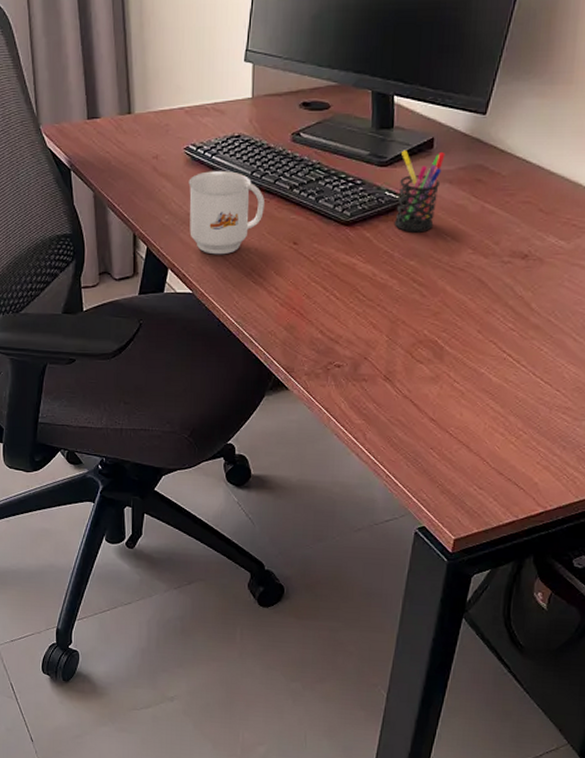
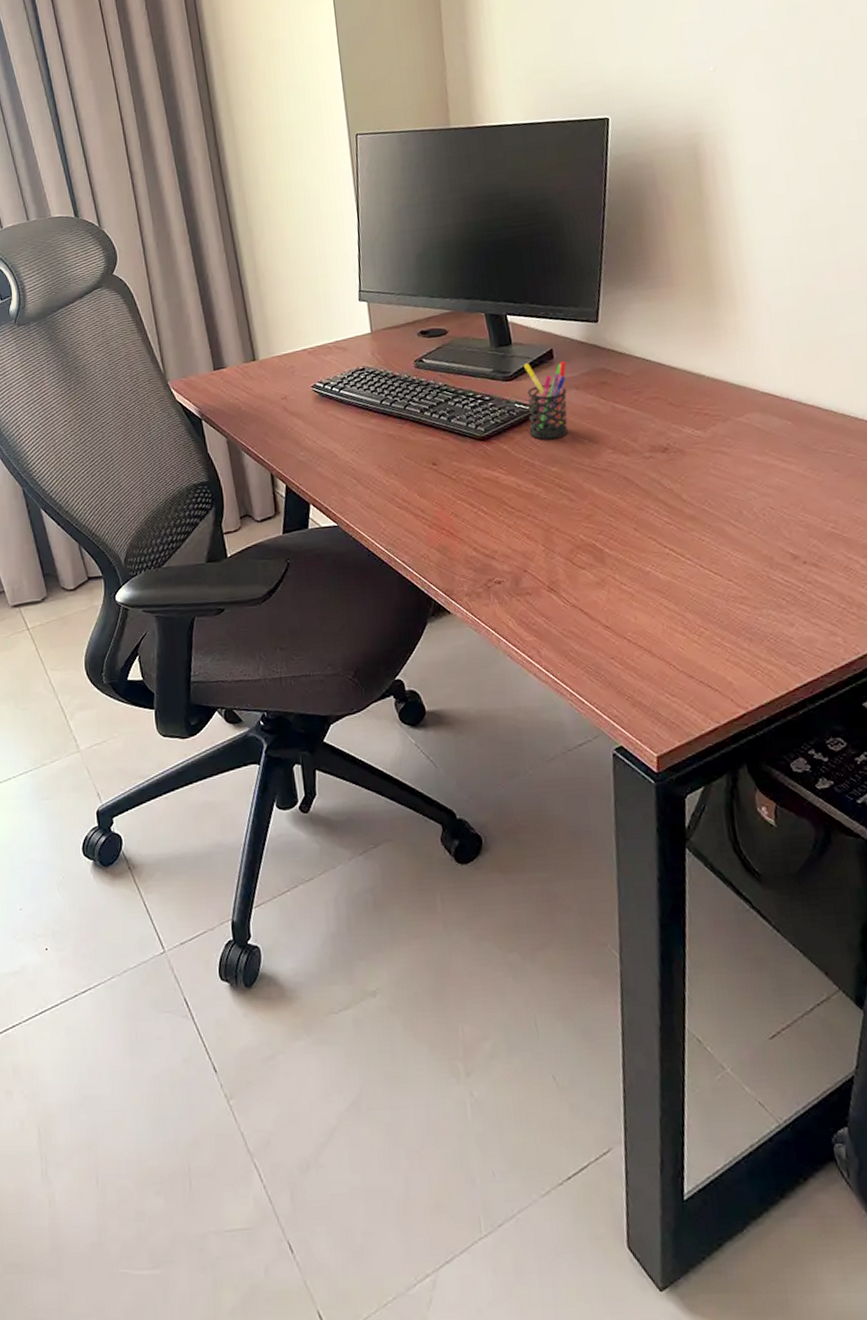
mug: present [188,171,264,255] -> none [319,402,399,485]

